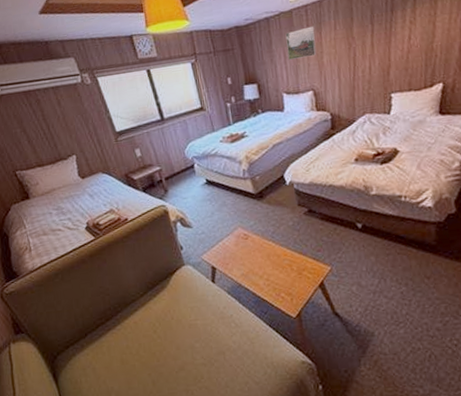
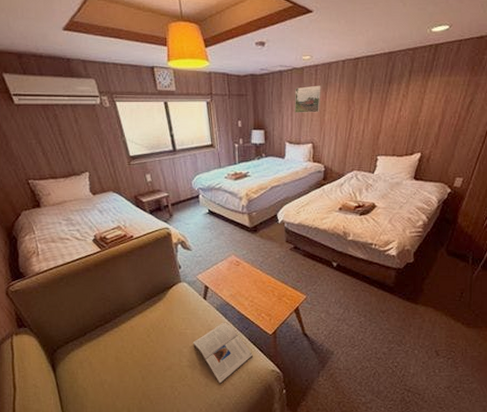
magazine: none [205,307,277,383] -> present [192,322,253,384]

